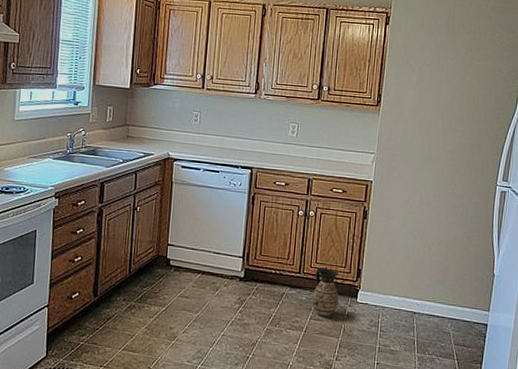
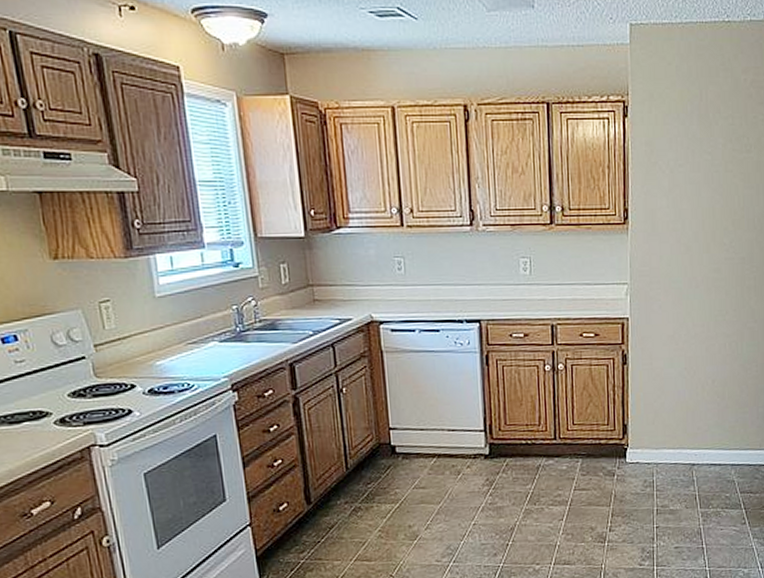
ceramic jug: present [311,267,339,317] -> none [573,427,605,485]

